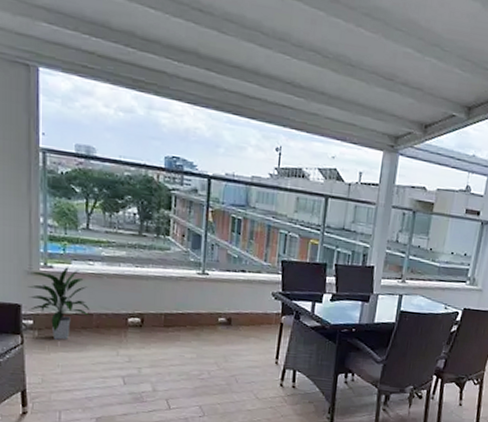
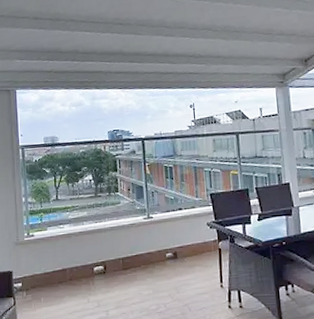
indoor plant: present [27,266,91,340] -> none [16,232,64,297]

